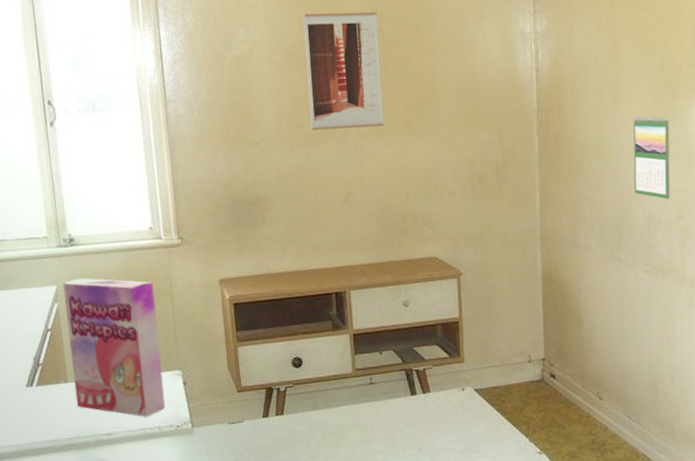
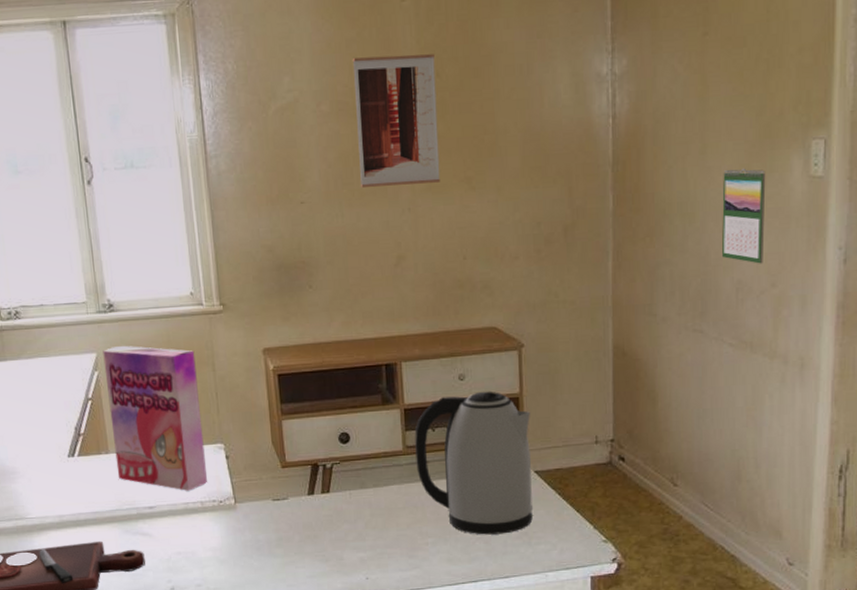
kettle: none [363,316,474,451] -> present [414,391,534,535]

